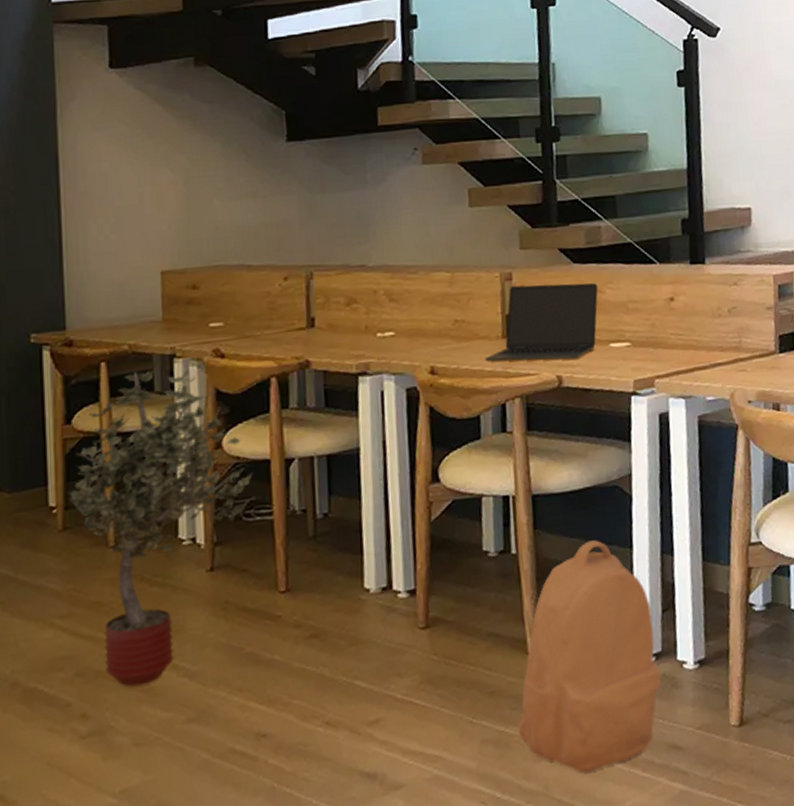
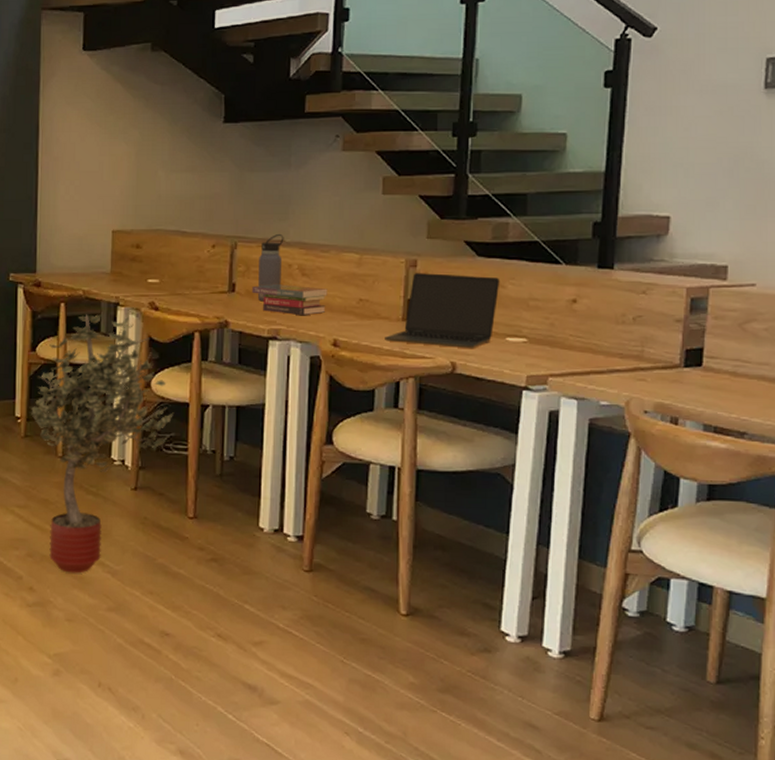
books: none [334,312,420,346] -> present [252,284,328,316]
water bottle: none [339,257,367,335] -> present [258,233,284,302]
backpack: present [518,540,661,773] -> none [384,520,525,730]

